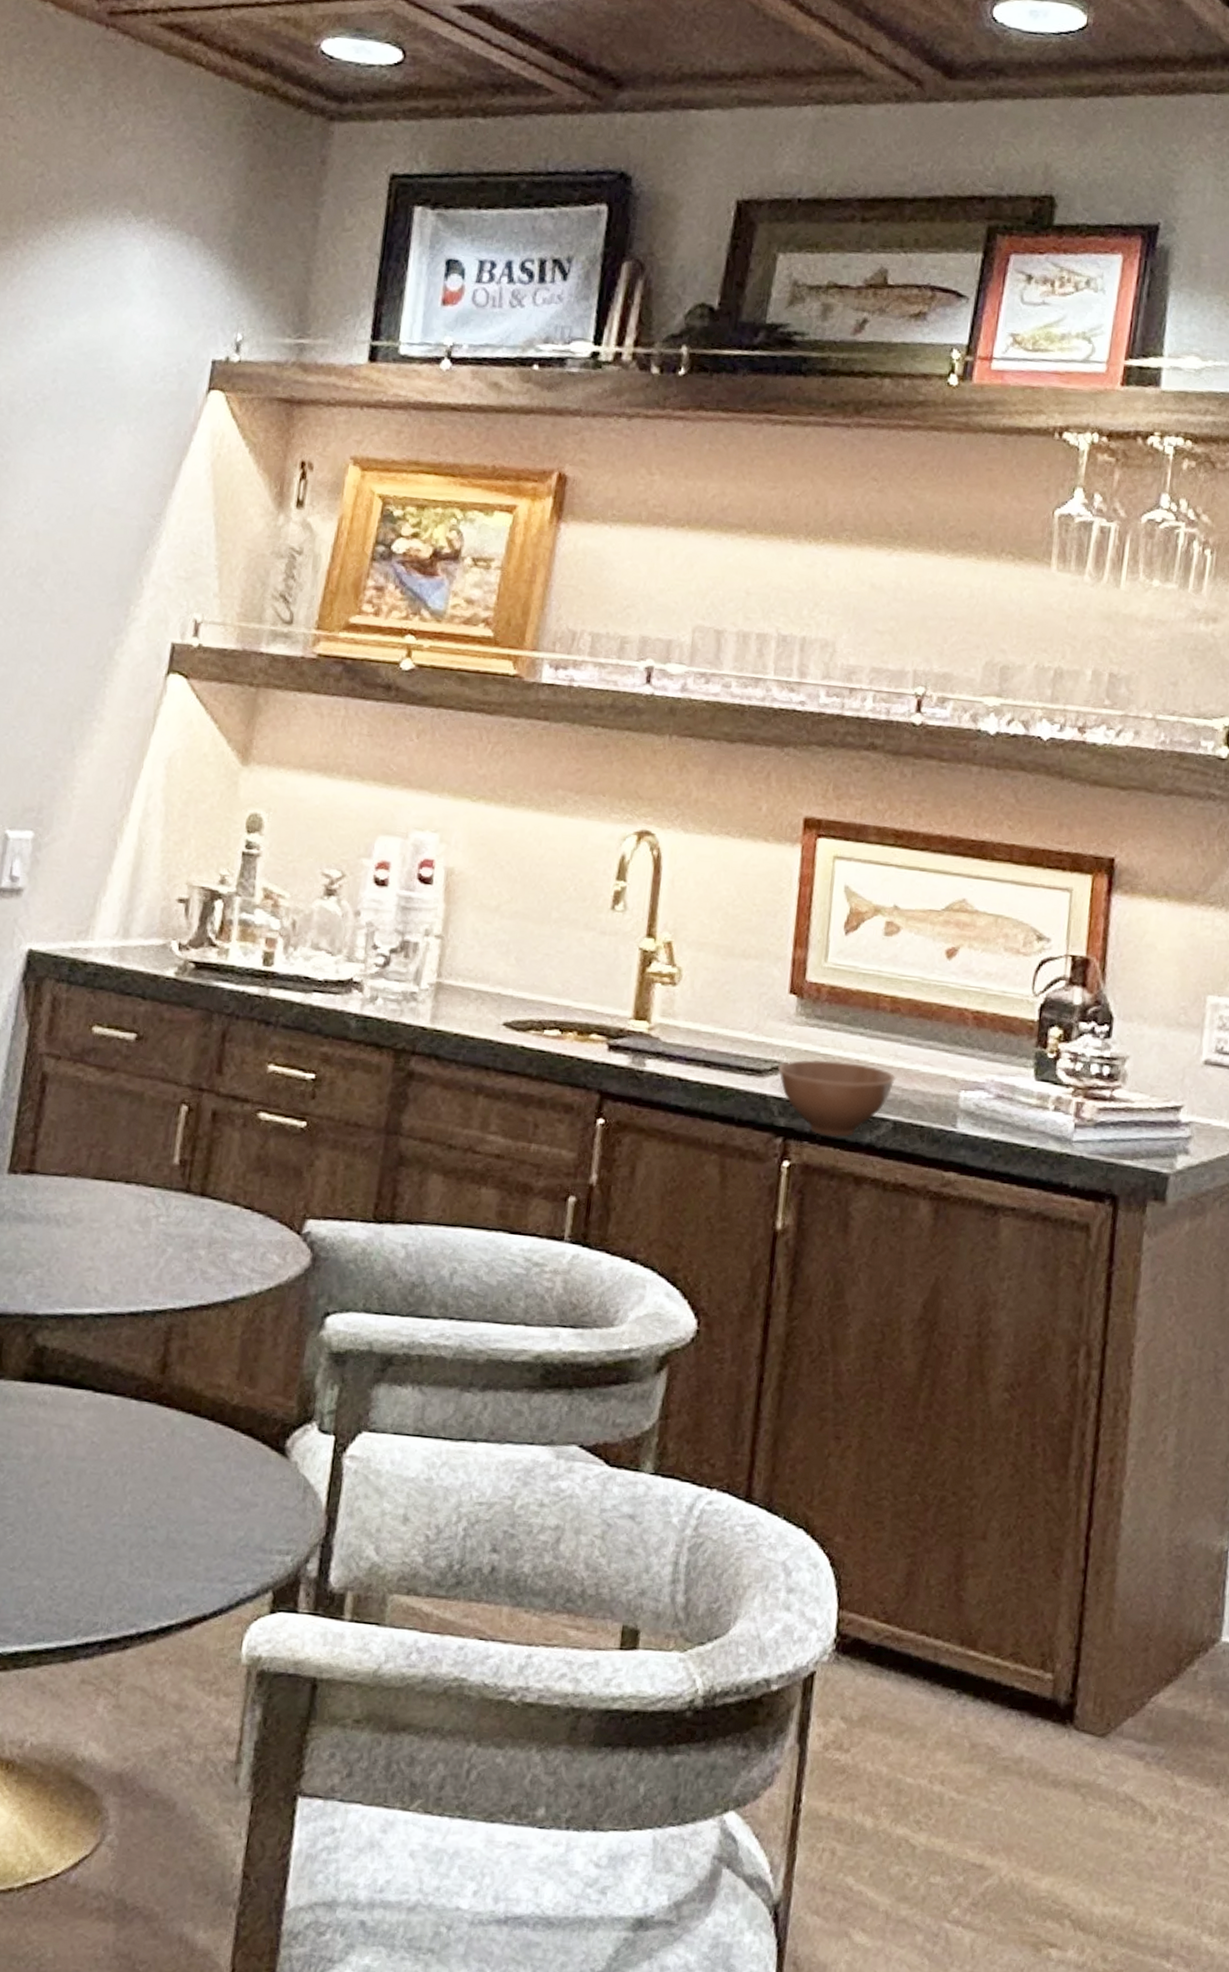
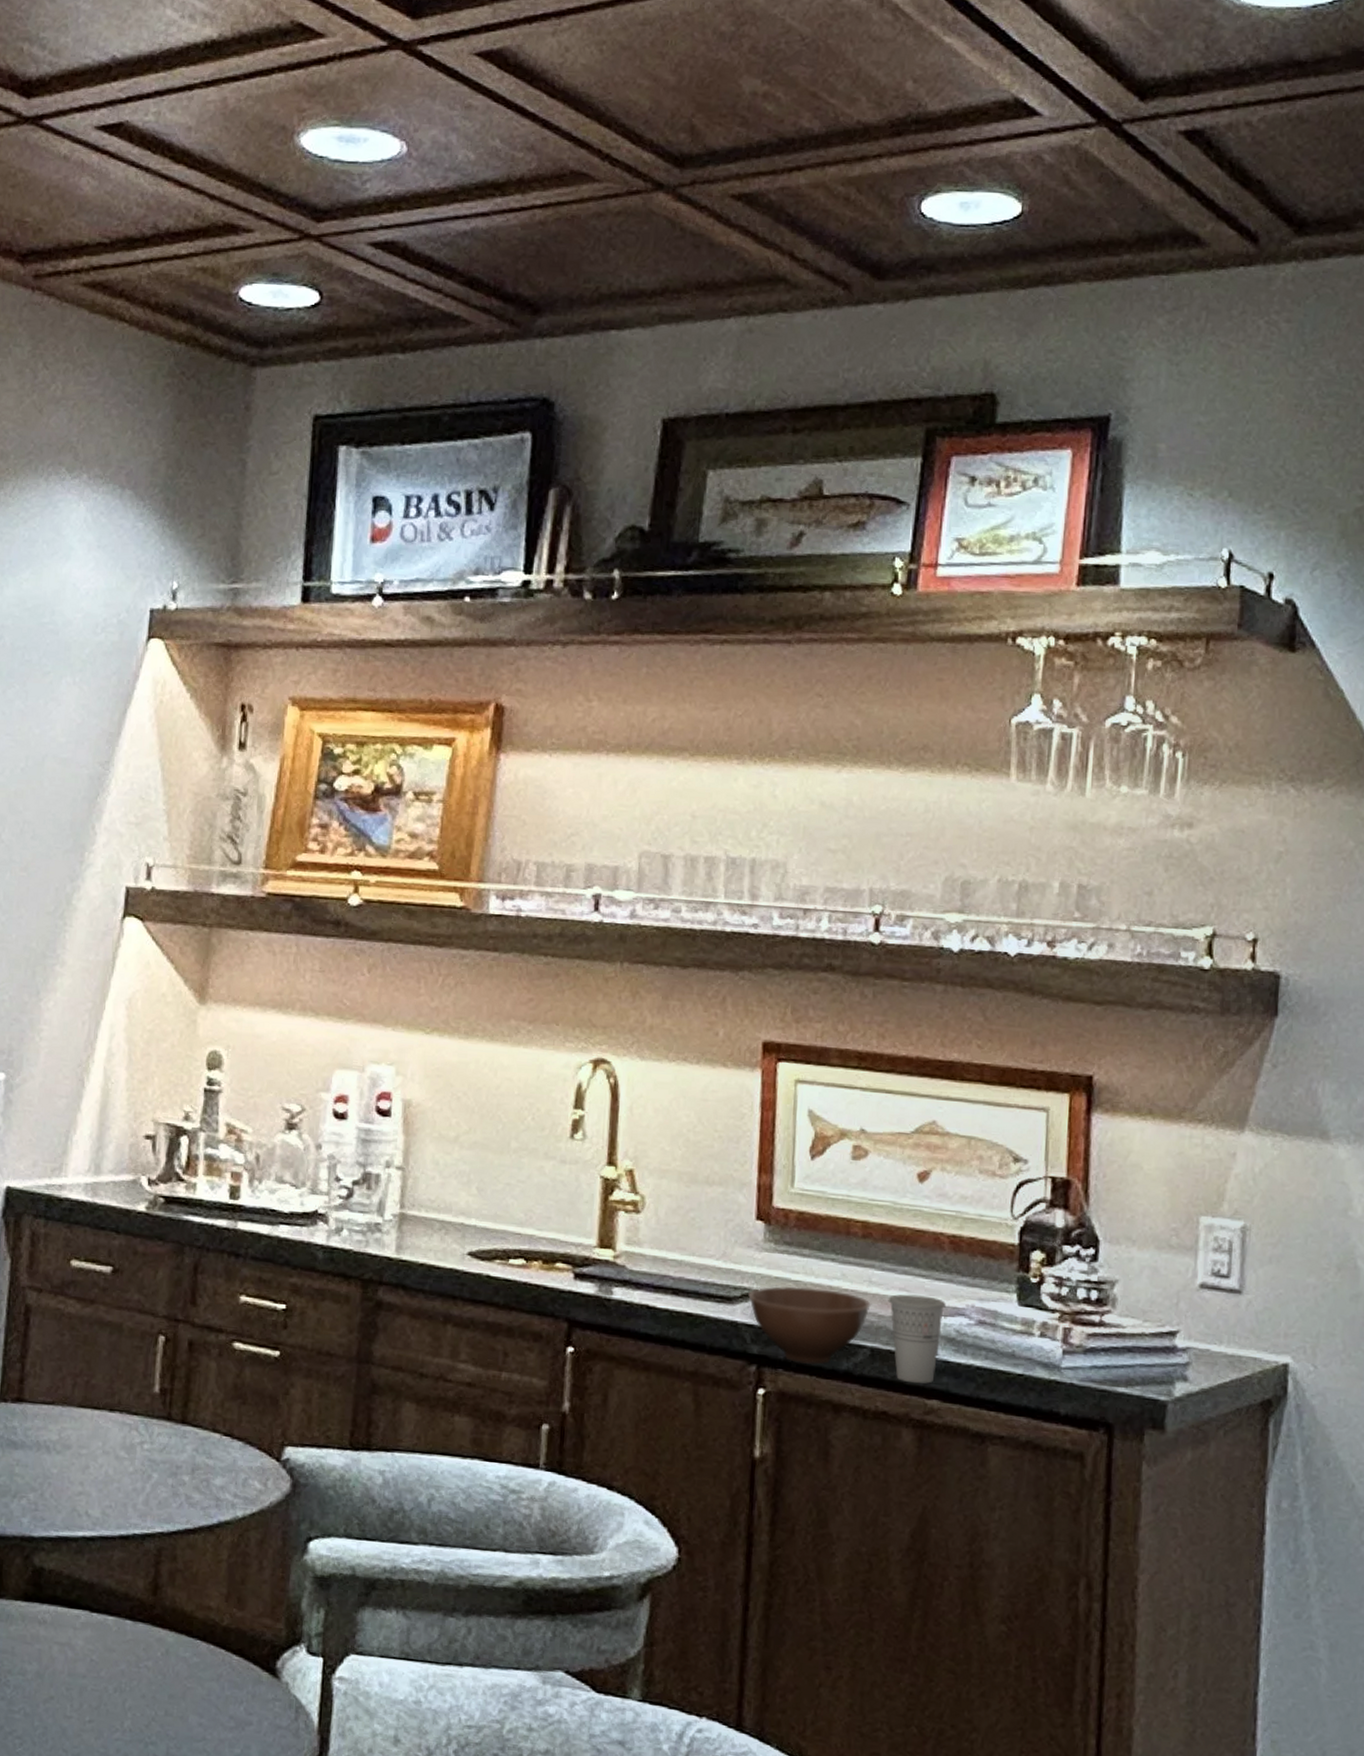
cup: none [912,1068,967,1156] -> present [888,1294,946,1384]

